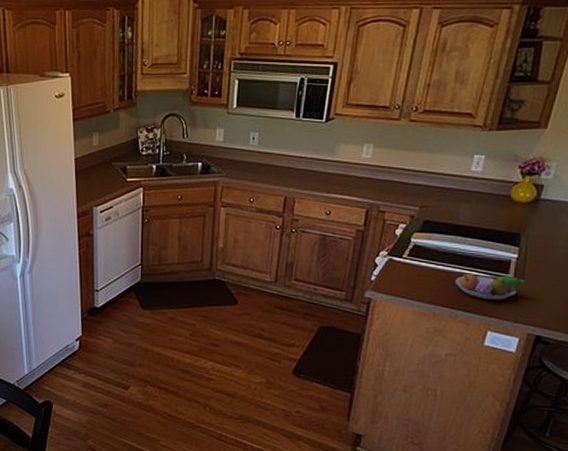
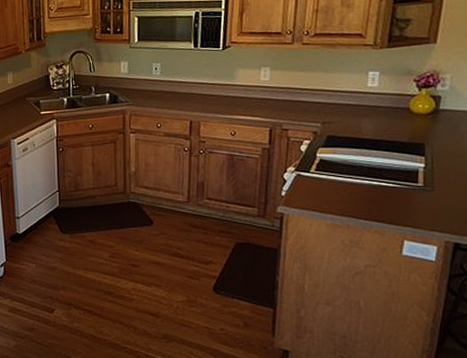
fruit bowl: present [455,273,527,300] -> none [365,184,437,210]

